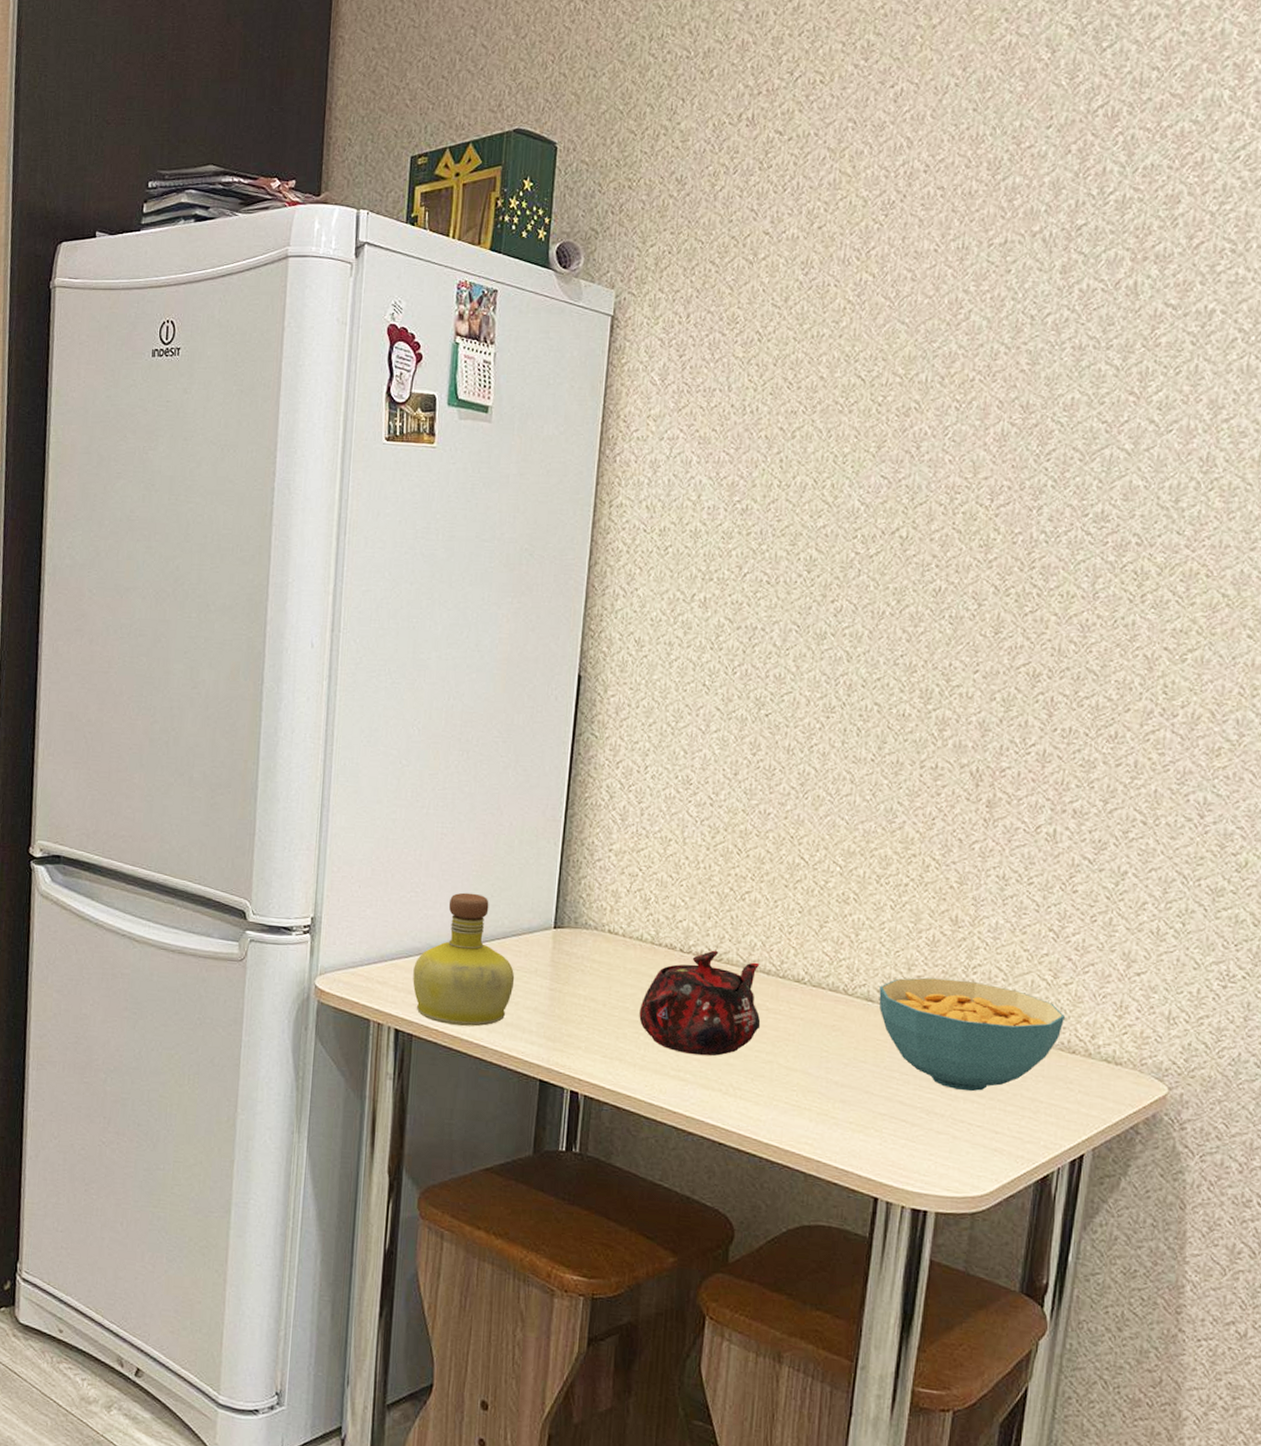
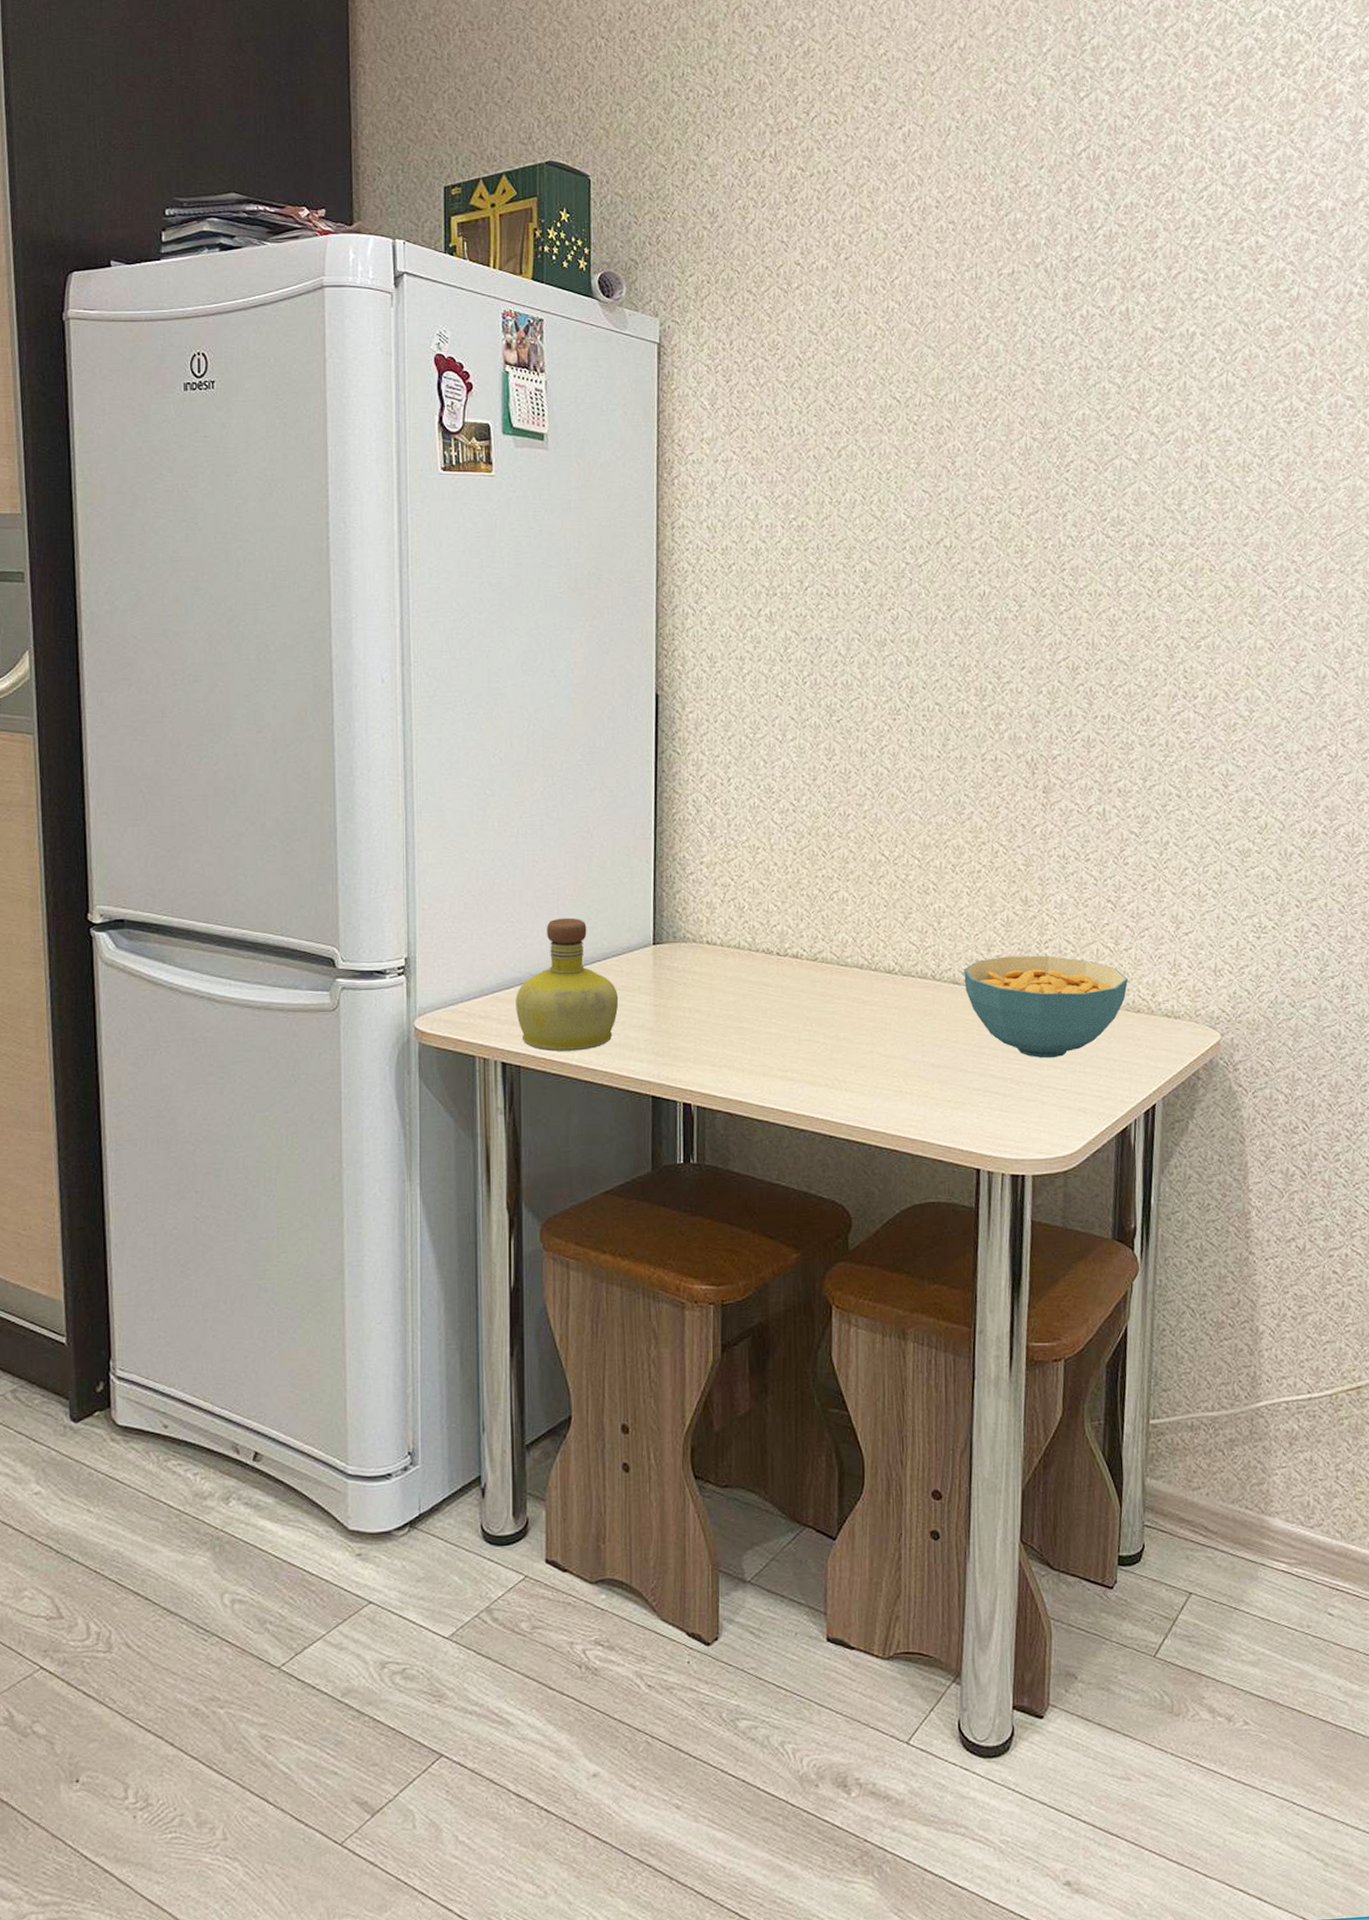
teapot: present [639,950,761,1056] -> none [743,950,859,1054]

